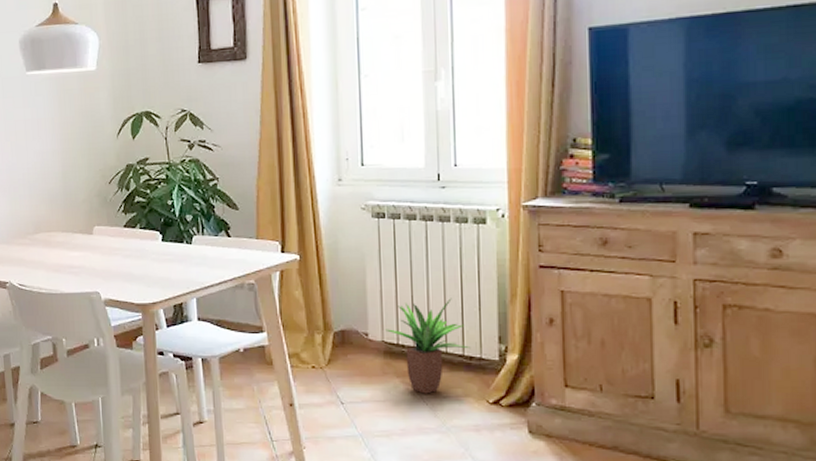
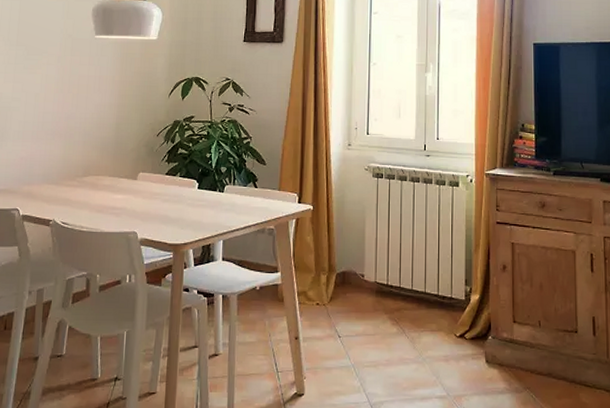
potted plant: present [385,298,471,394] -> none [378,246,444,329]

